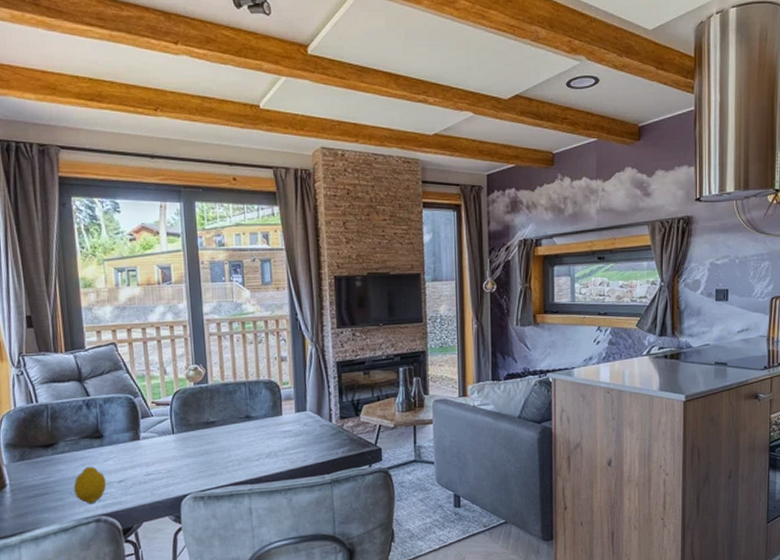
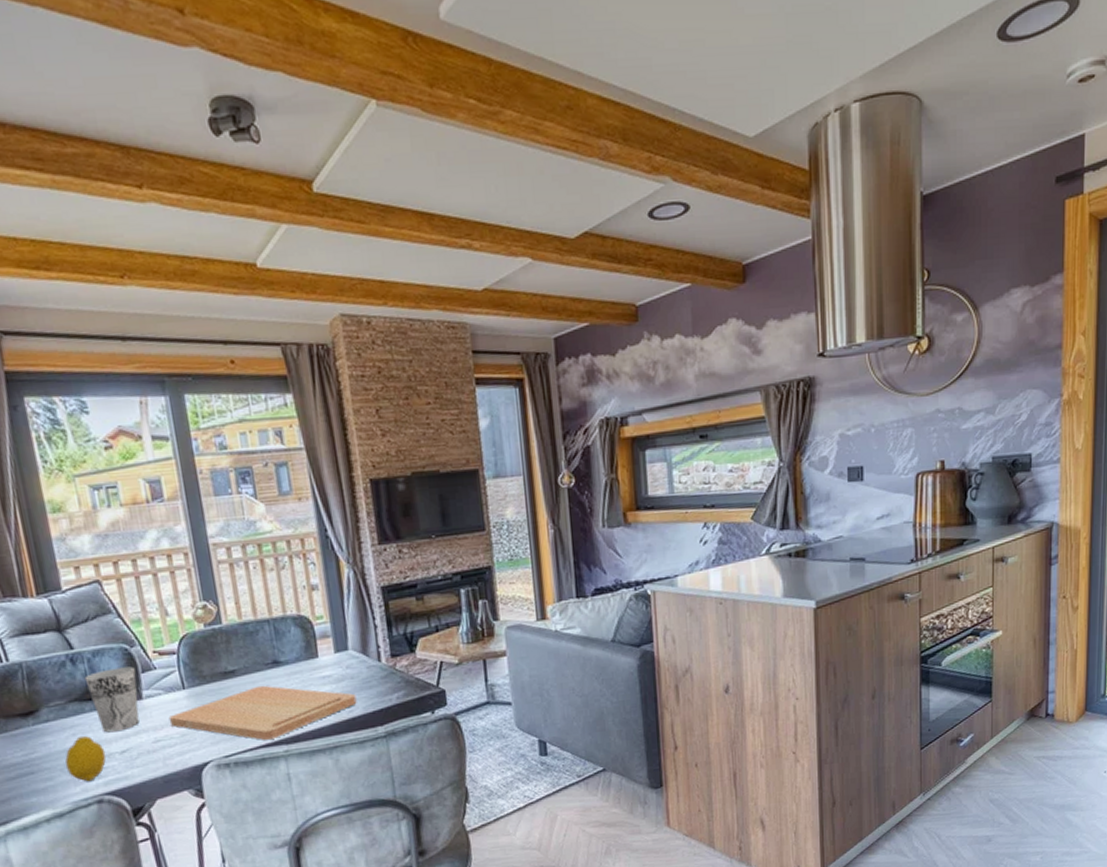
cup: none [96,413,137,465] -> present [84,666,140,733]
cutting board: none [159,435,310,479] -> present [168,685,357,740]

